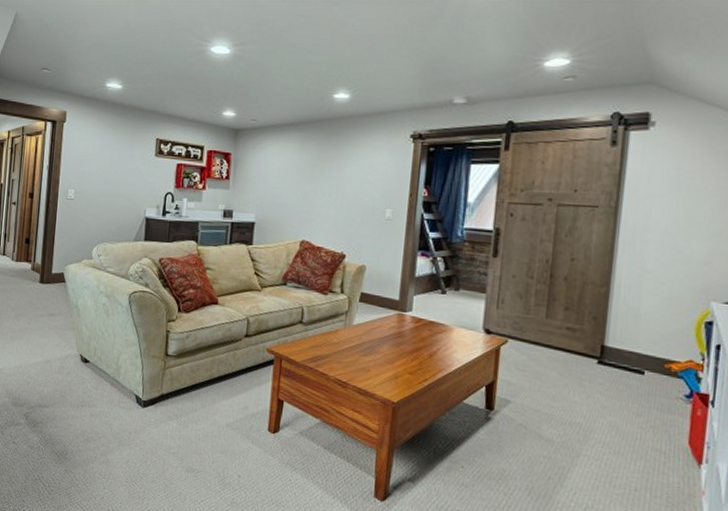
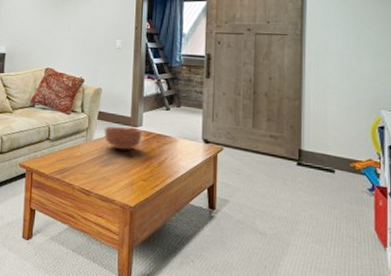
bowl: none [366,309,412,339] -> present [104,125,143,150]

